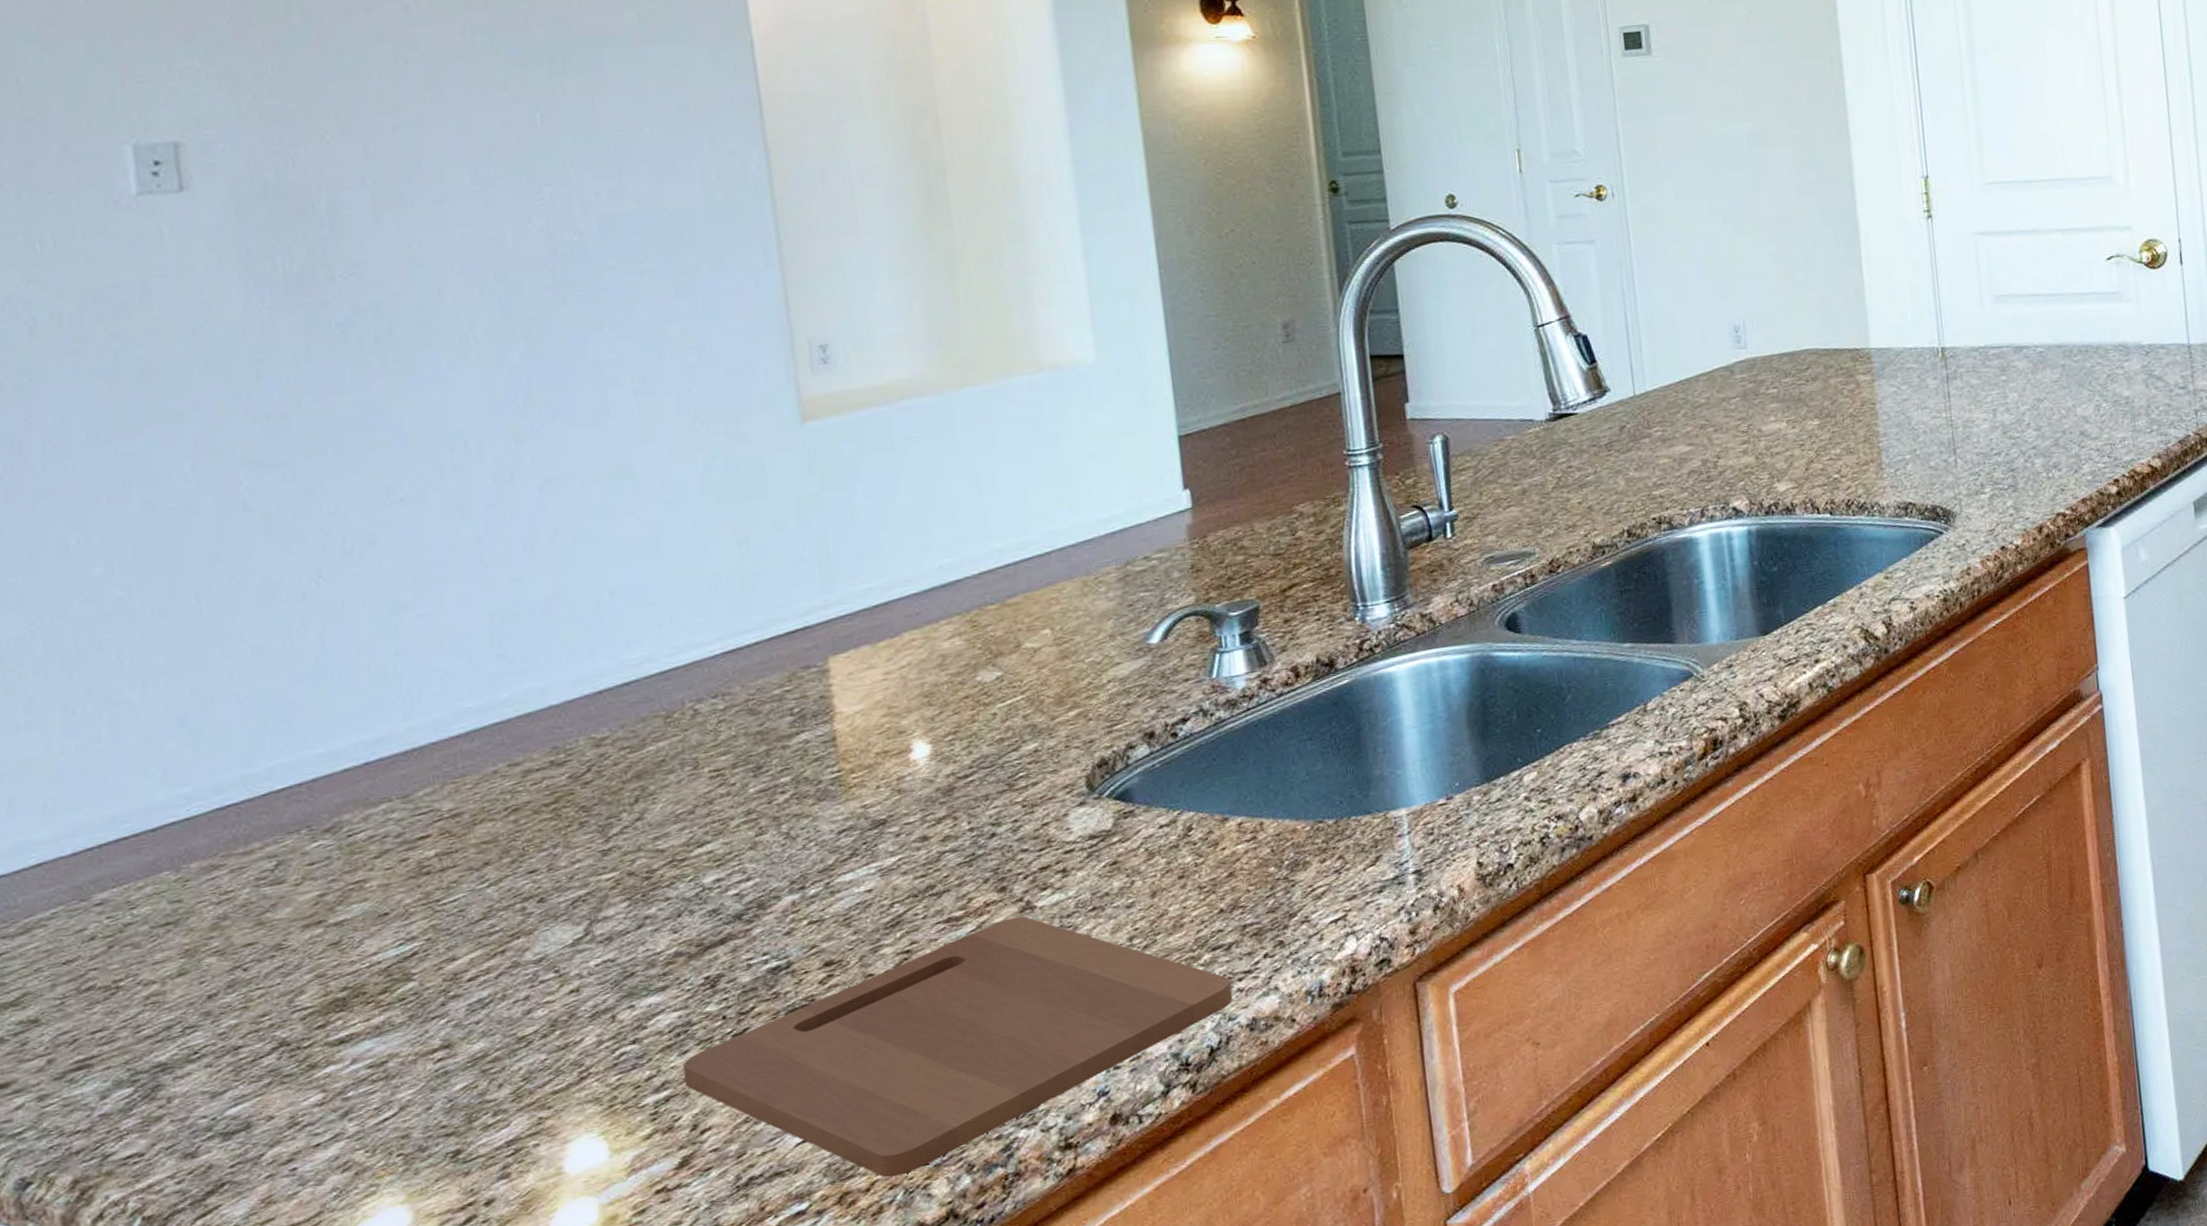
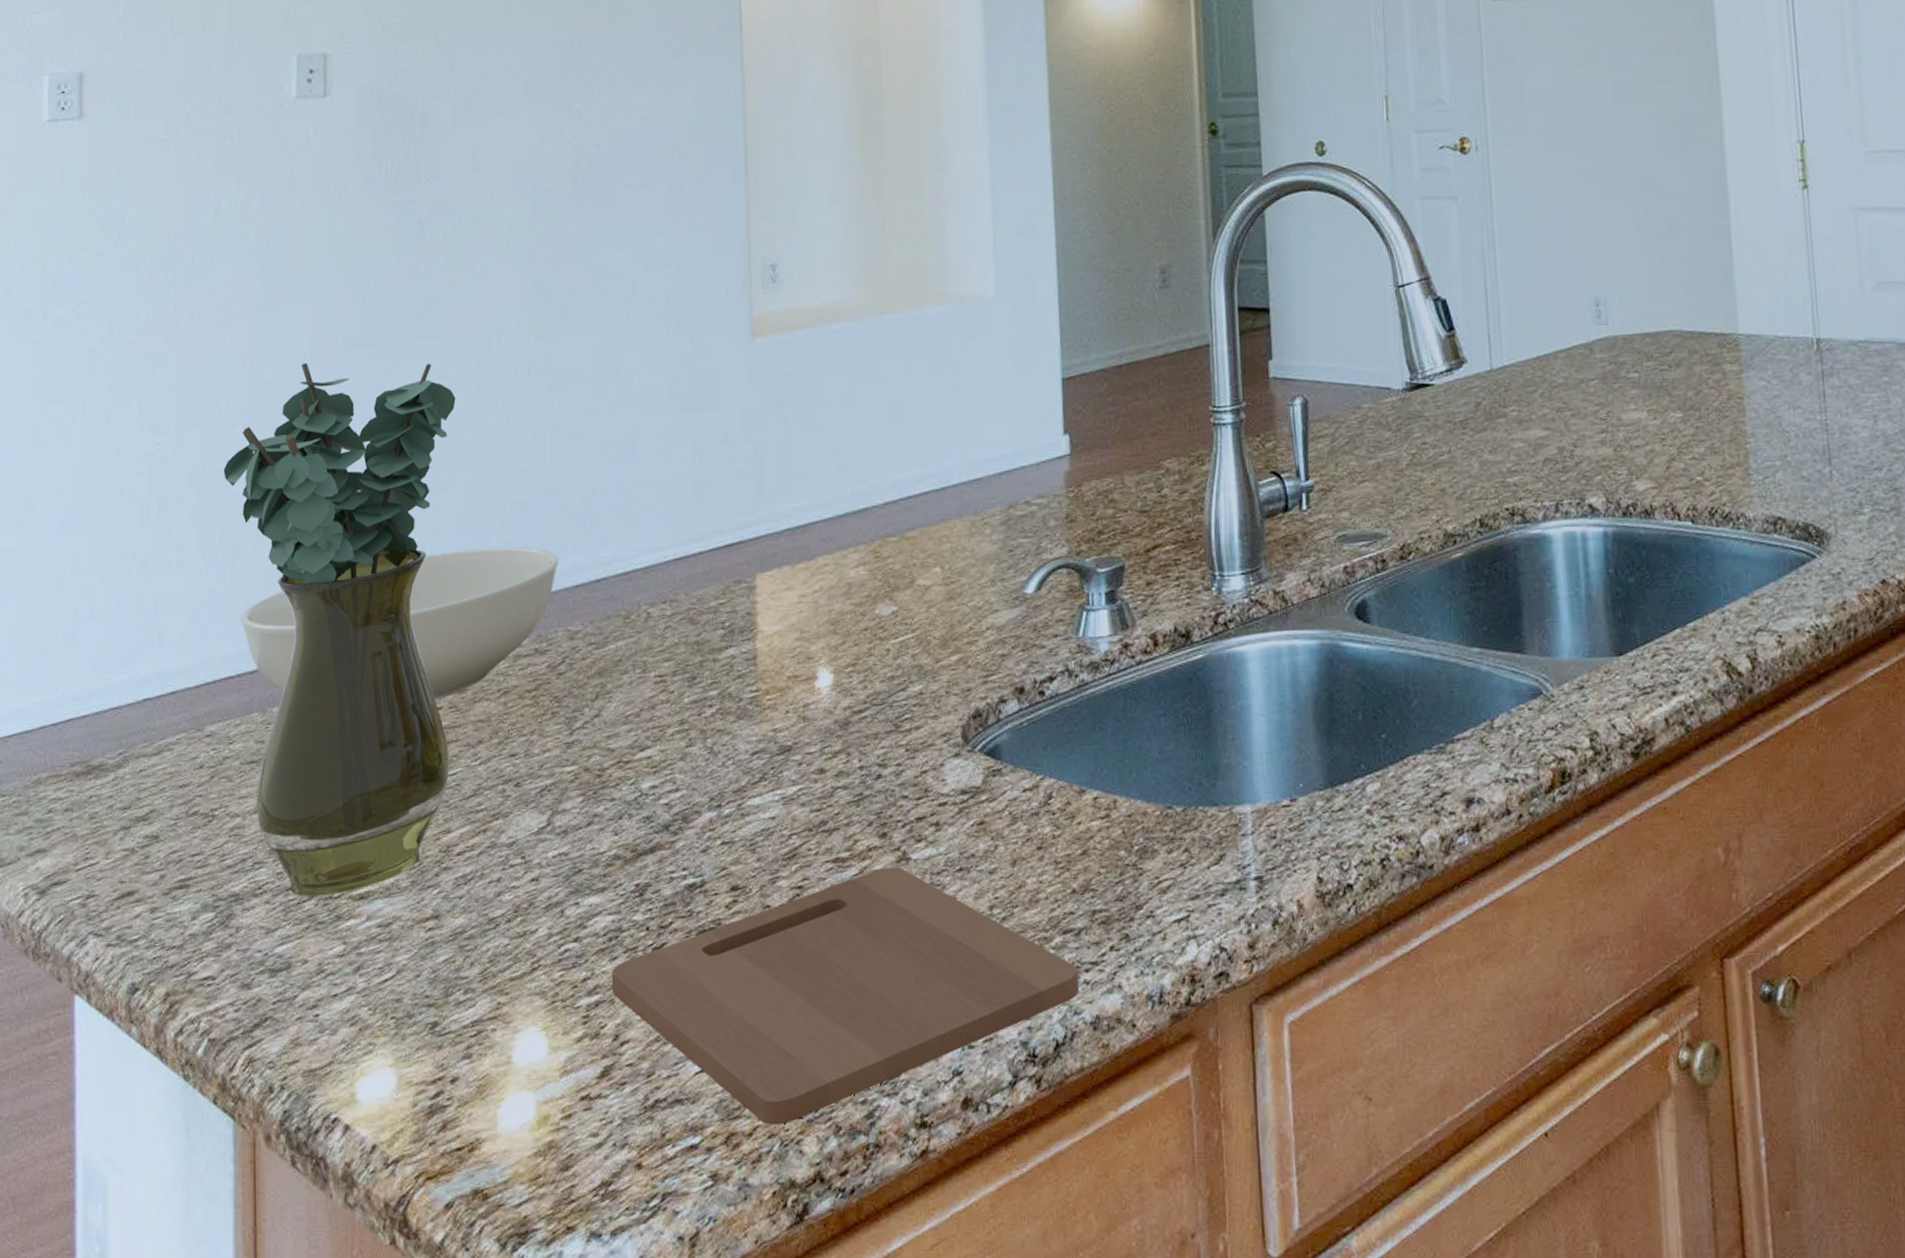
vase: none [81,477,448,1053] -> present [223,362,456,897]
bowl: none [128,658,574,845] -> present [240,546,560,700]

